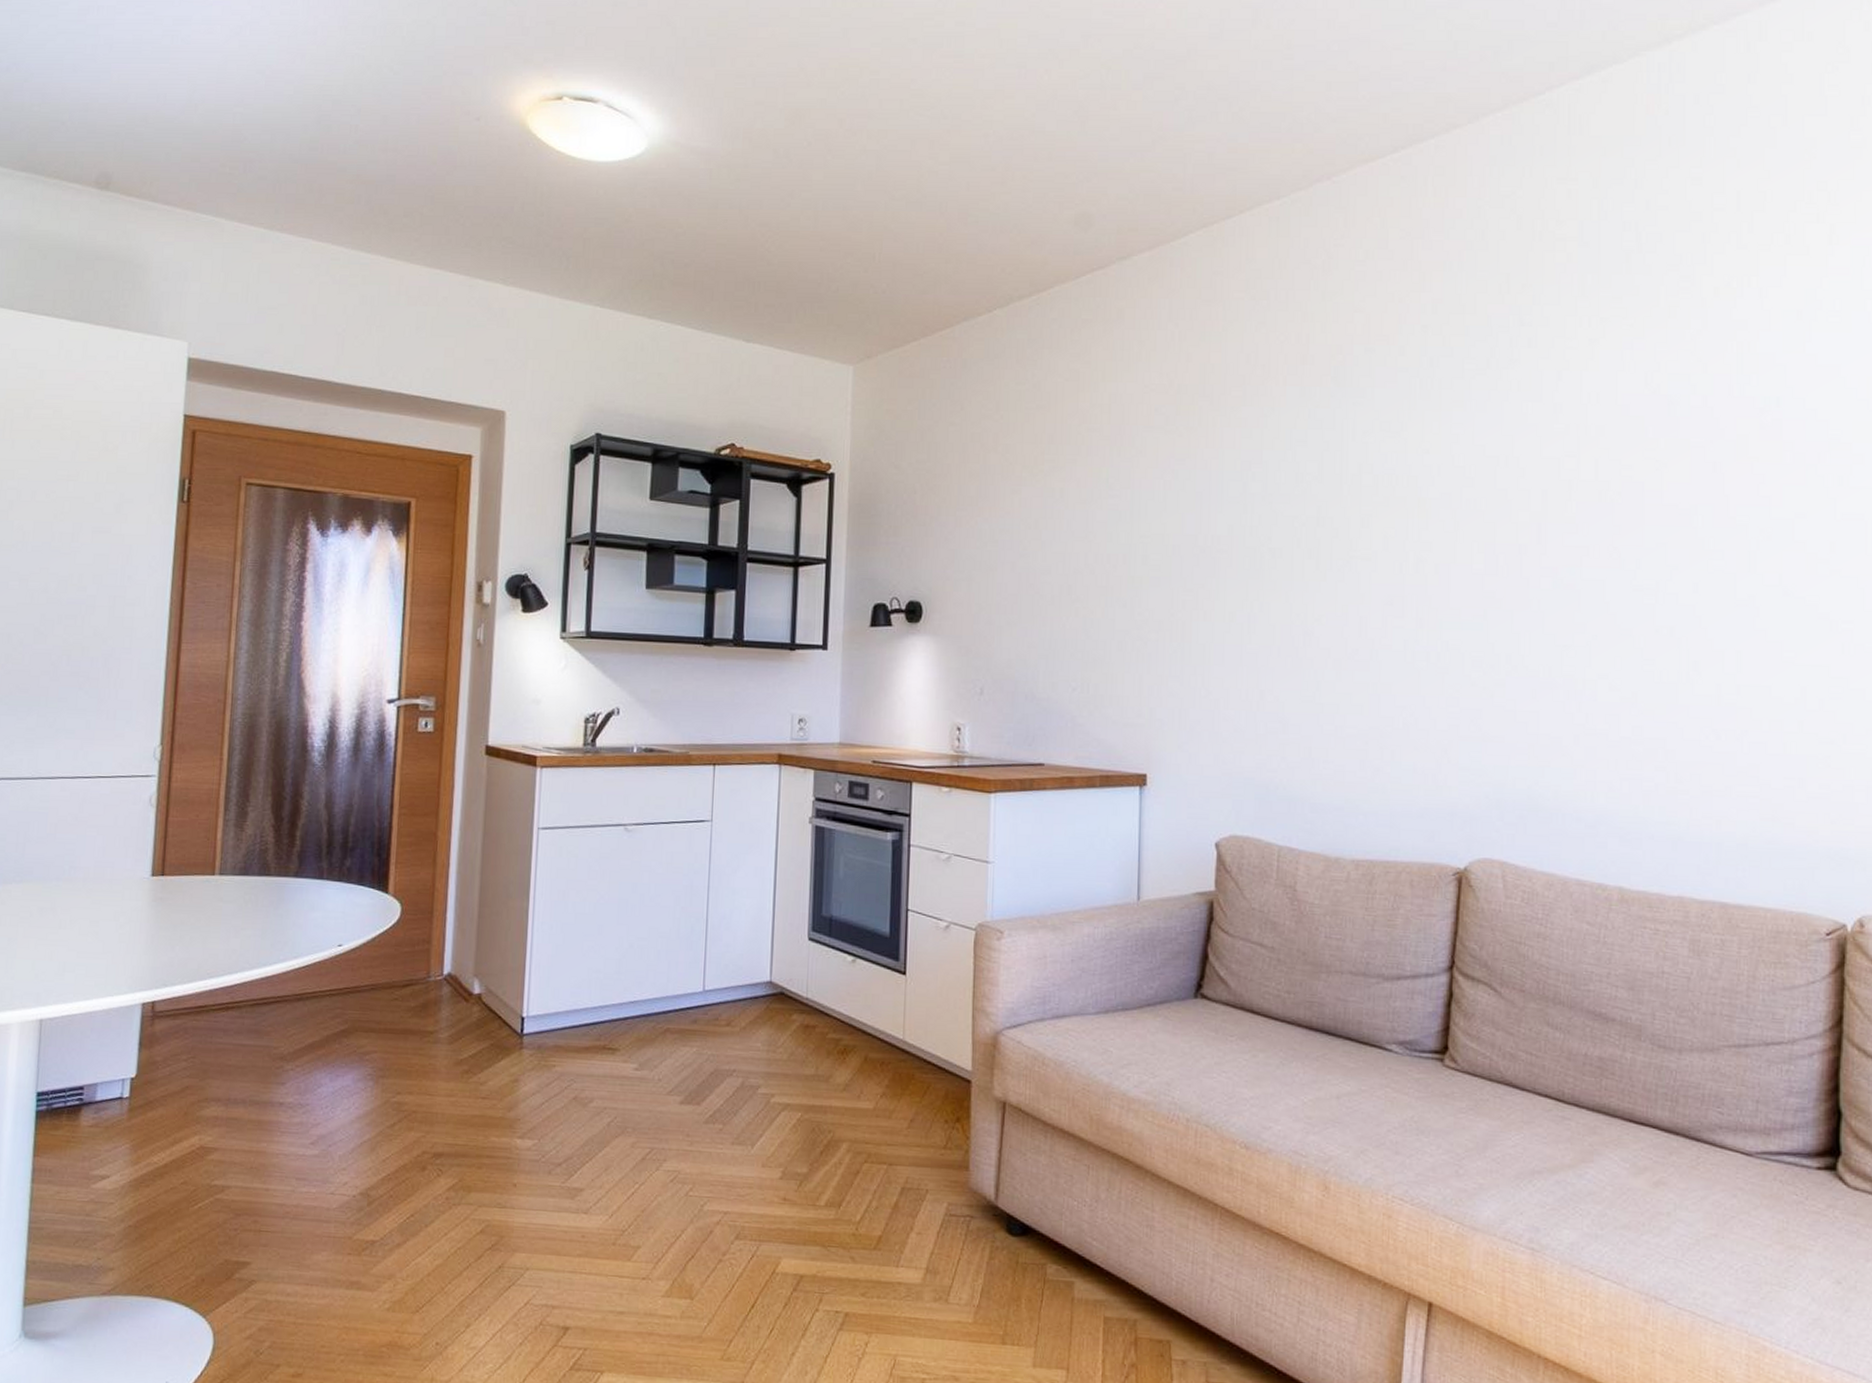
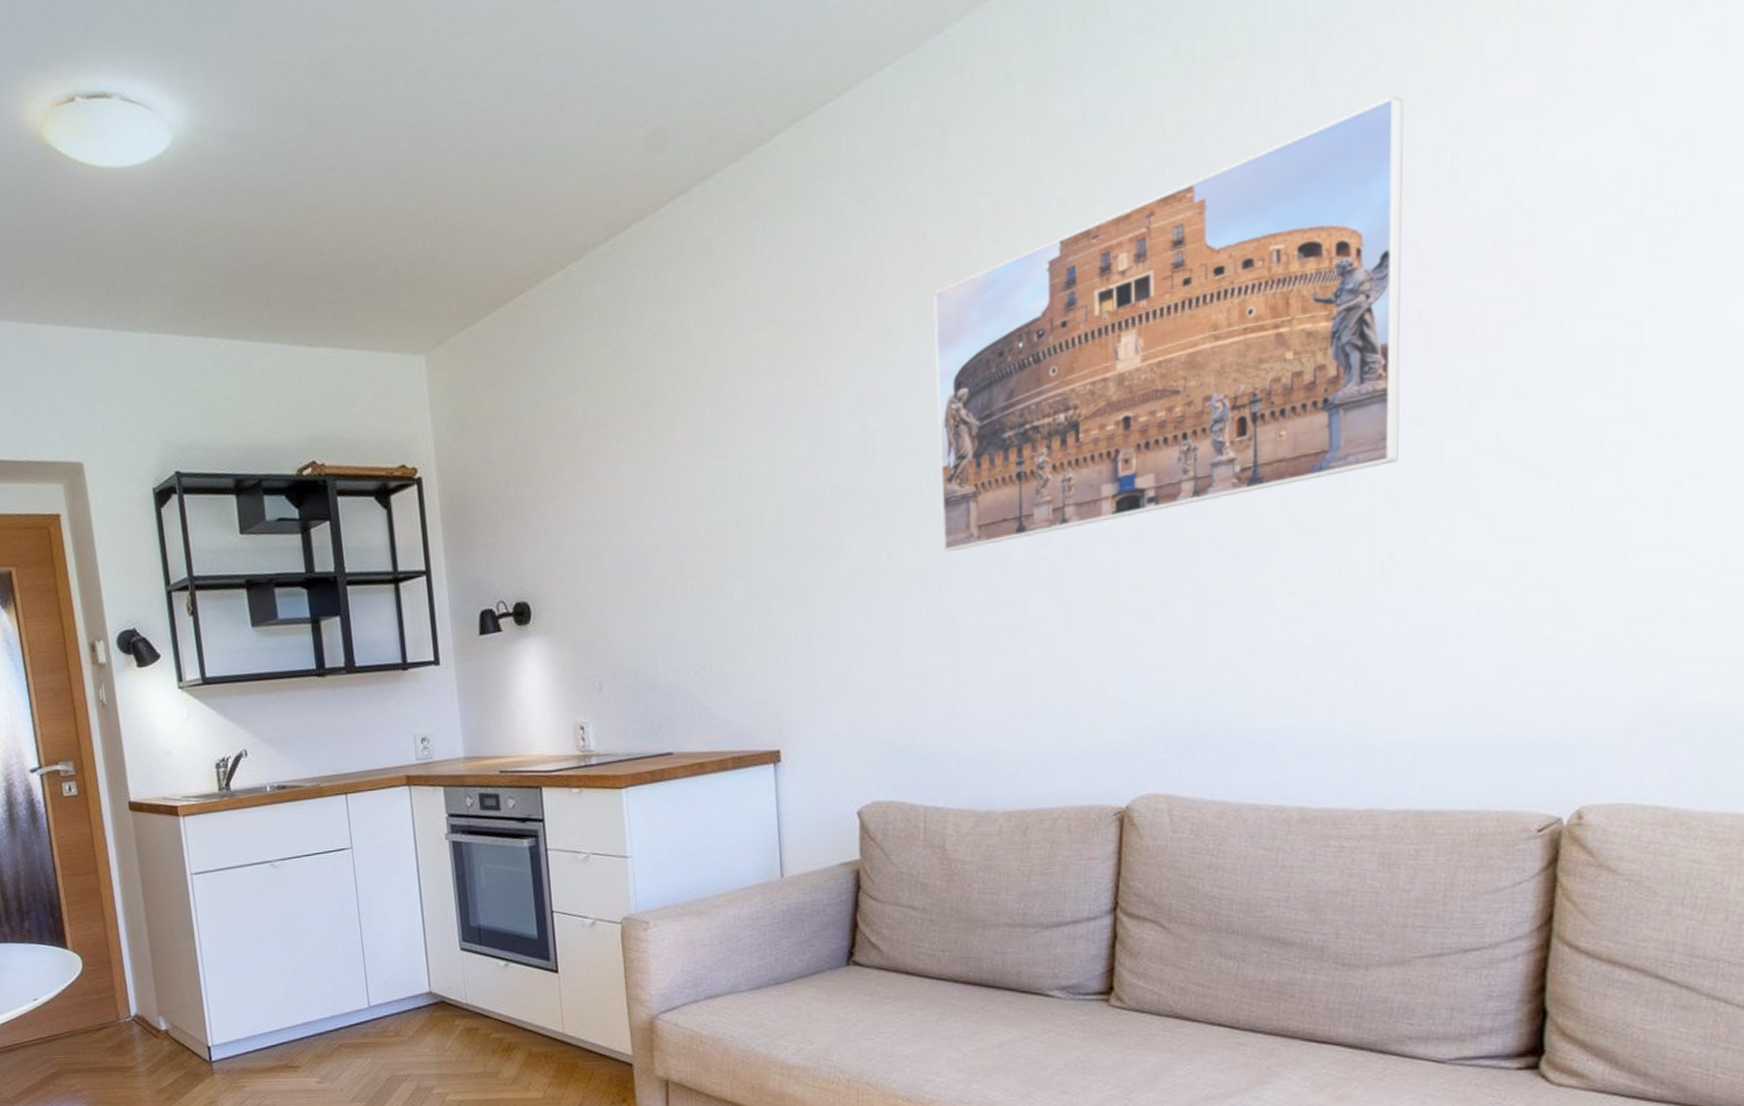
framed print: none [1309,290,1700,610] -> present [933,95,1404,552]

